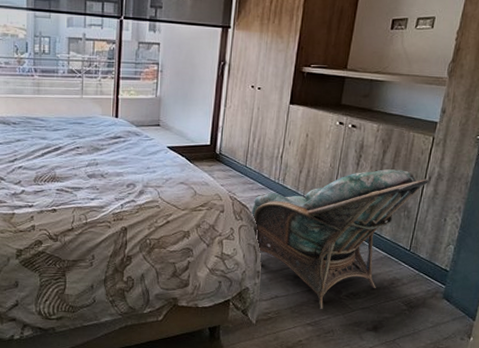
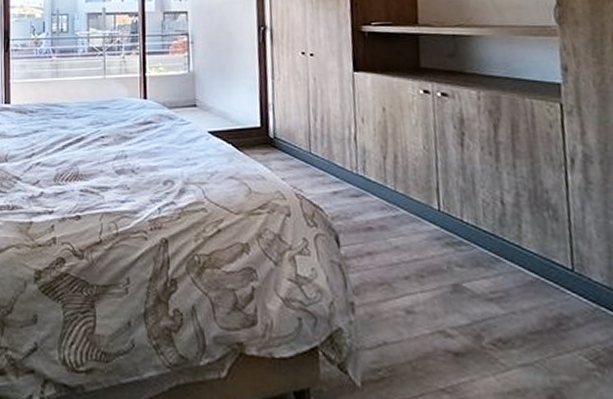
armchair: present [251,169,428,310] -> none [327,150,572,367]

